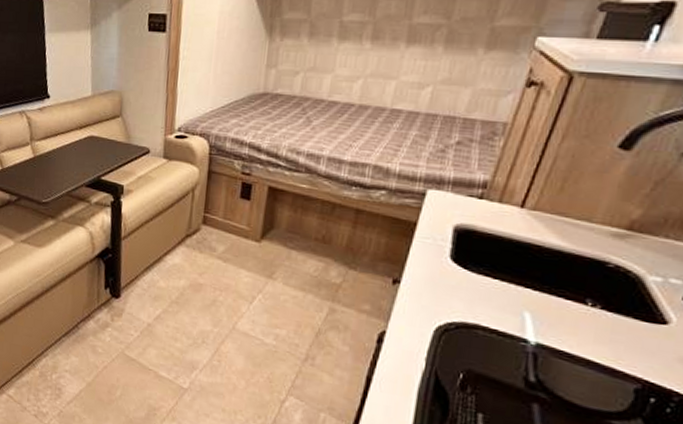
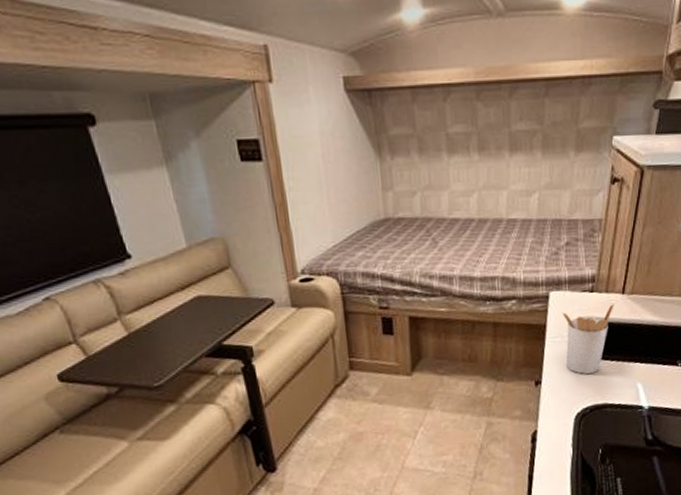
utensil holder: none [434,212,508,287] -> present [562,304,615,374]

